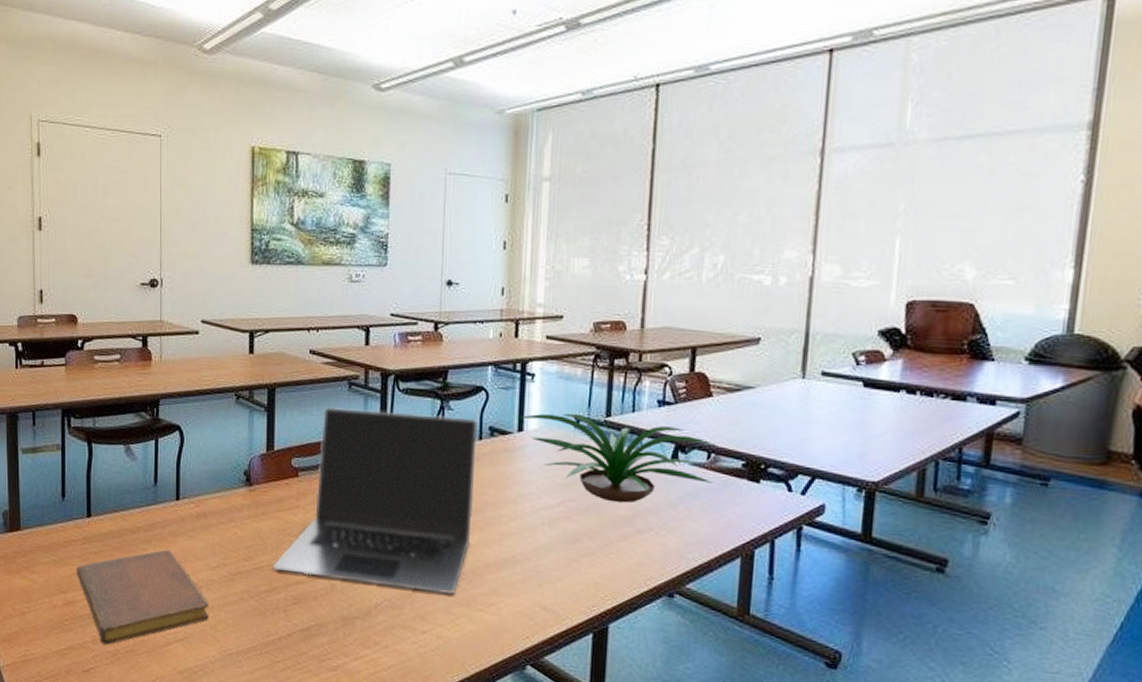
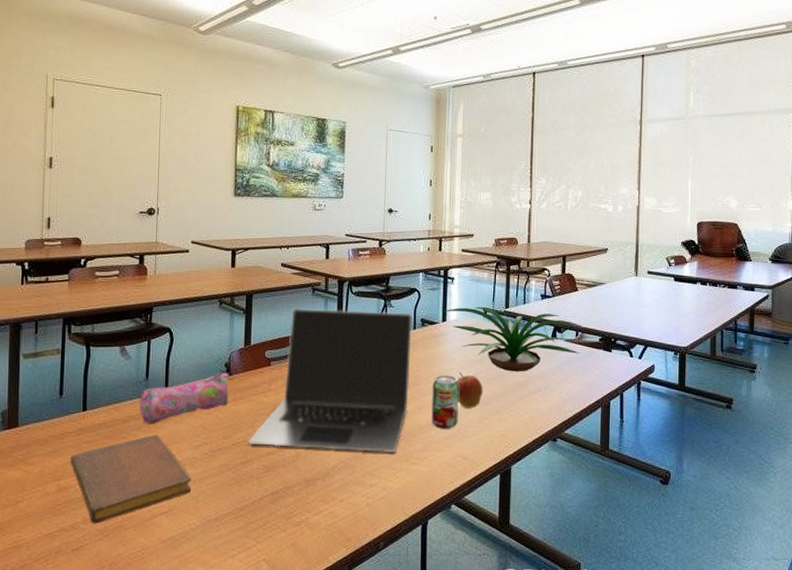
pencil case: none [148,482,249,538] -> present [139,373,229,425]
beverage can: none [501,500,539,570] -> present [431,375,459,429]
apple: none [535,498,572,546] -> present [456,372,483,408]

